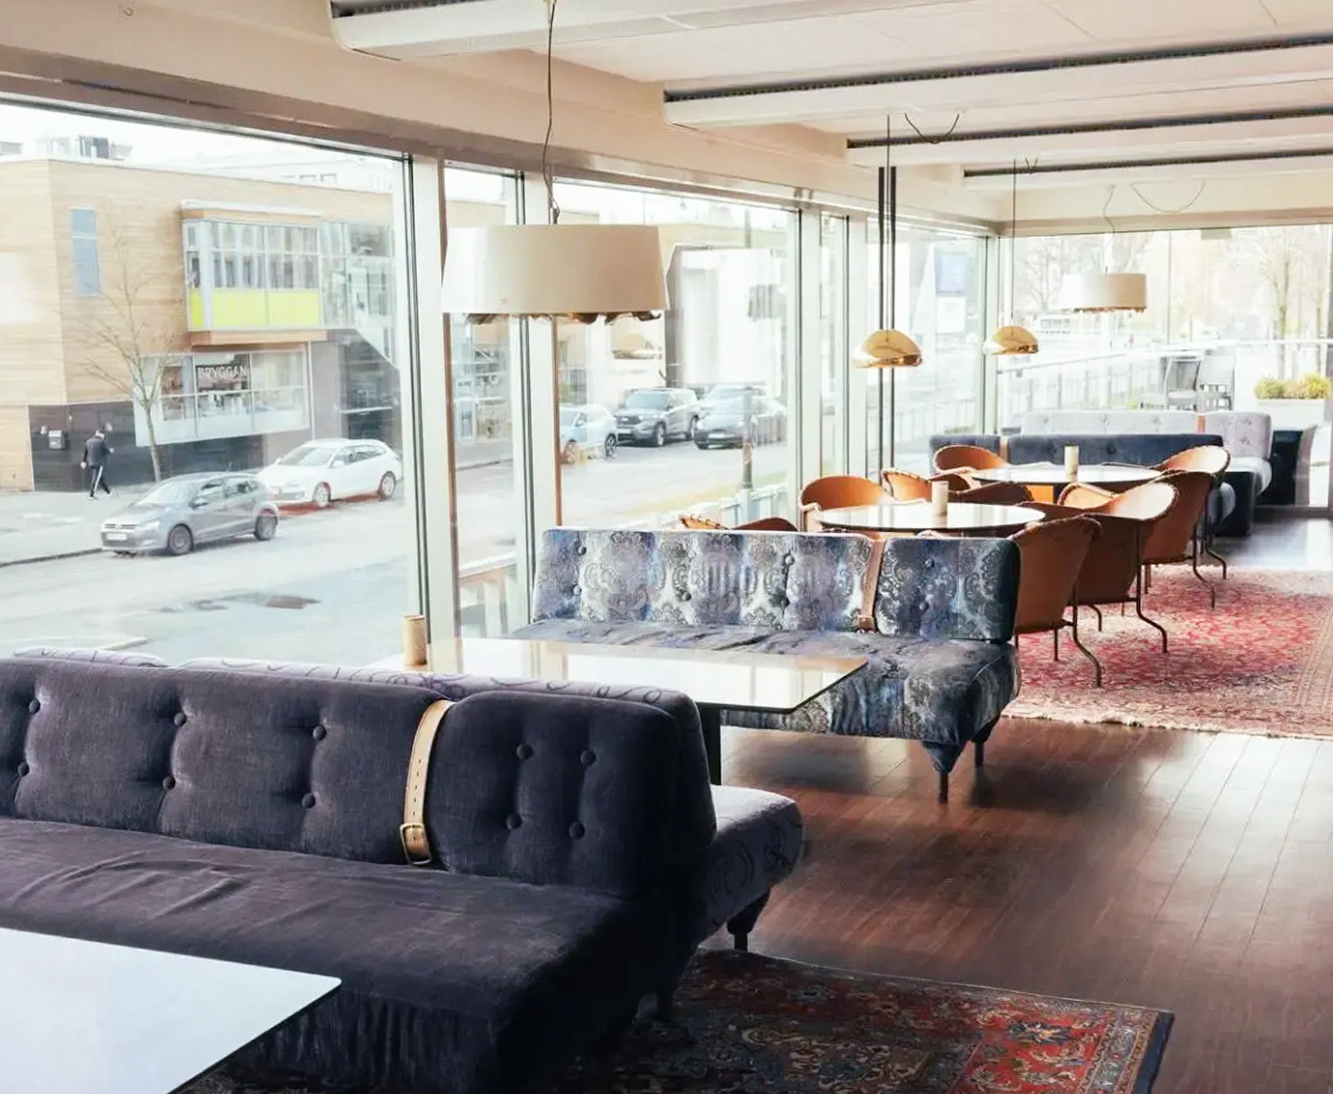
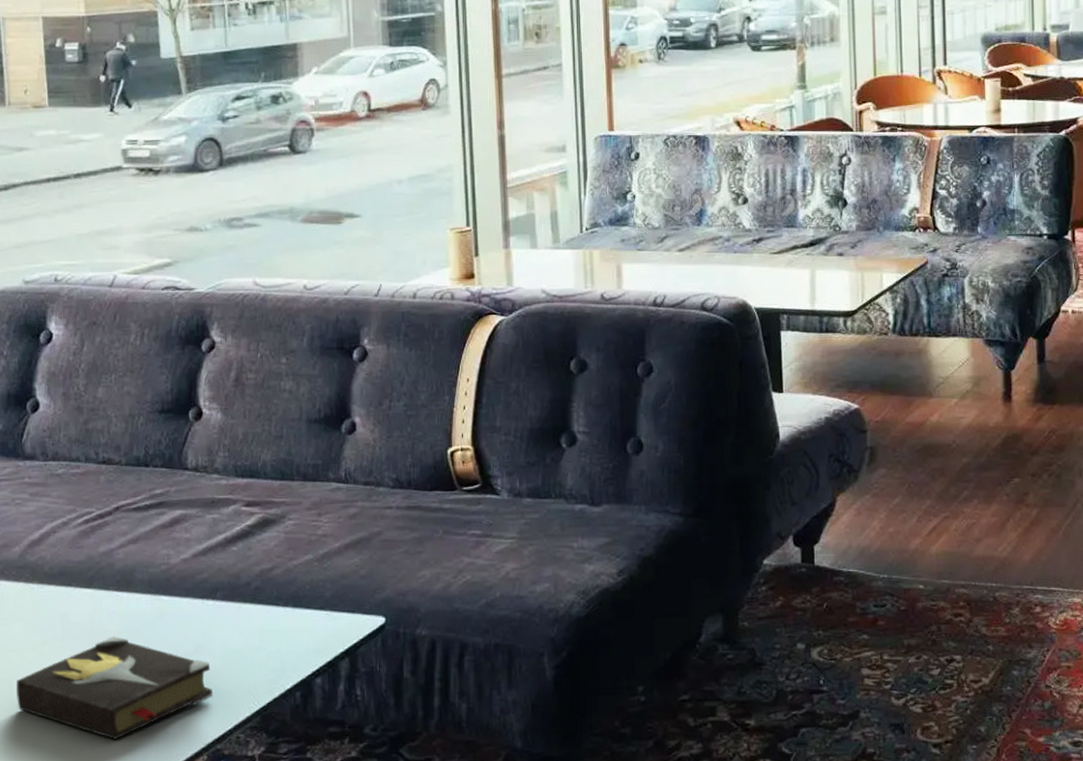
hardback book: none [12,982,186,1076] -> present [17,635,213,740]

